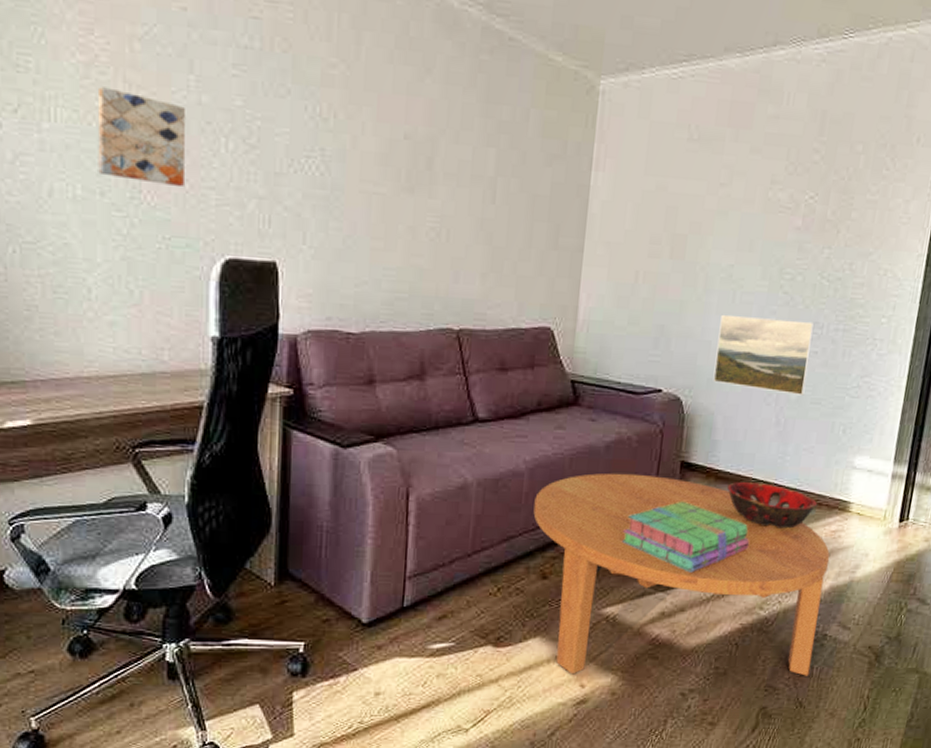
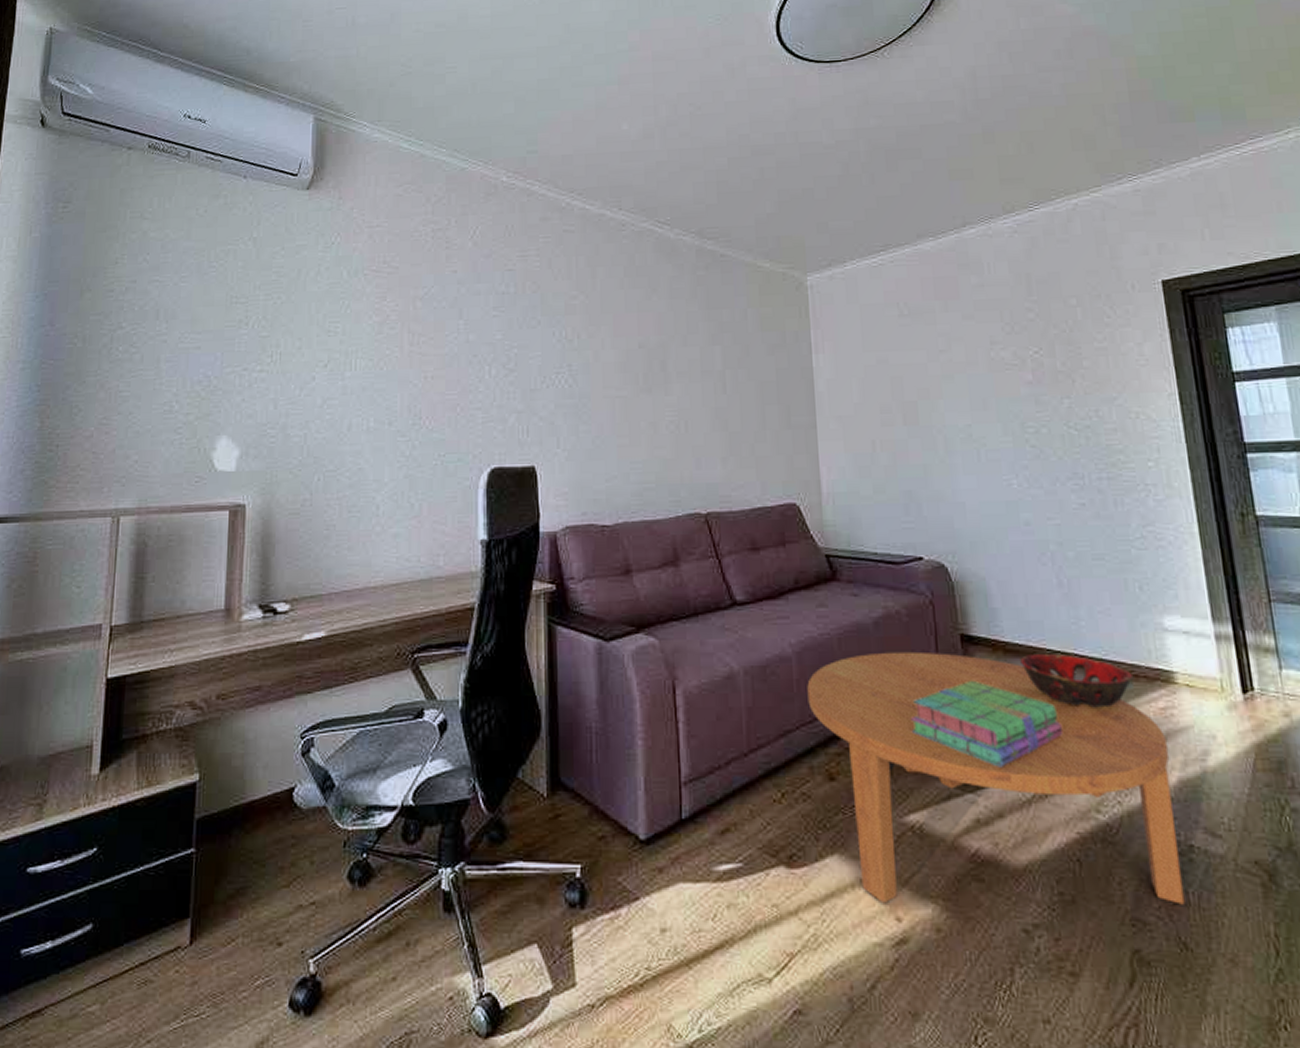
wall art: present [97,86,187,187] -> none [387,338,457,411]
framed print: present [713,314,815,396] -> none [969,473,1082,552]

